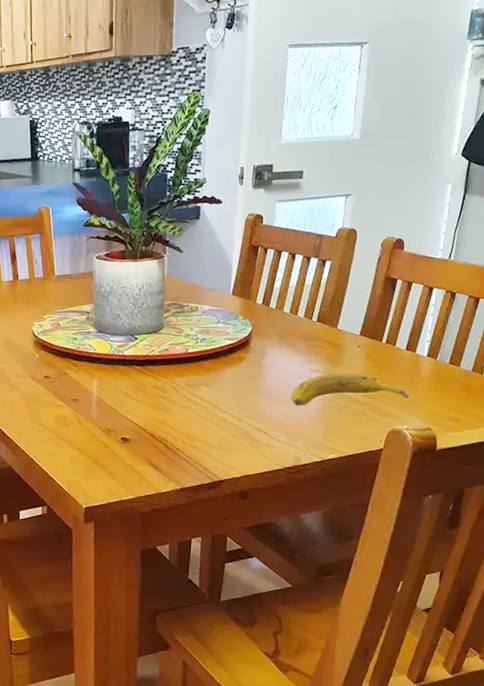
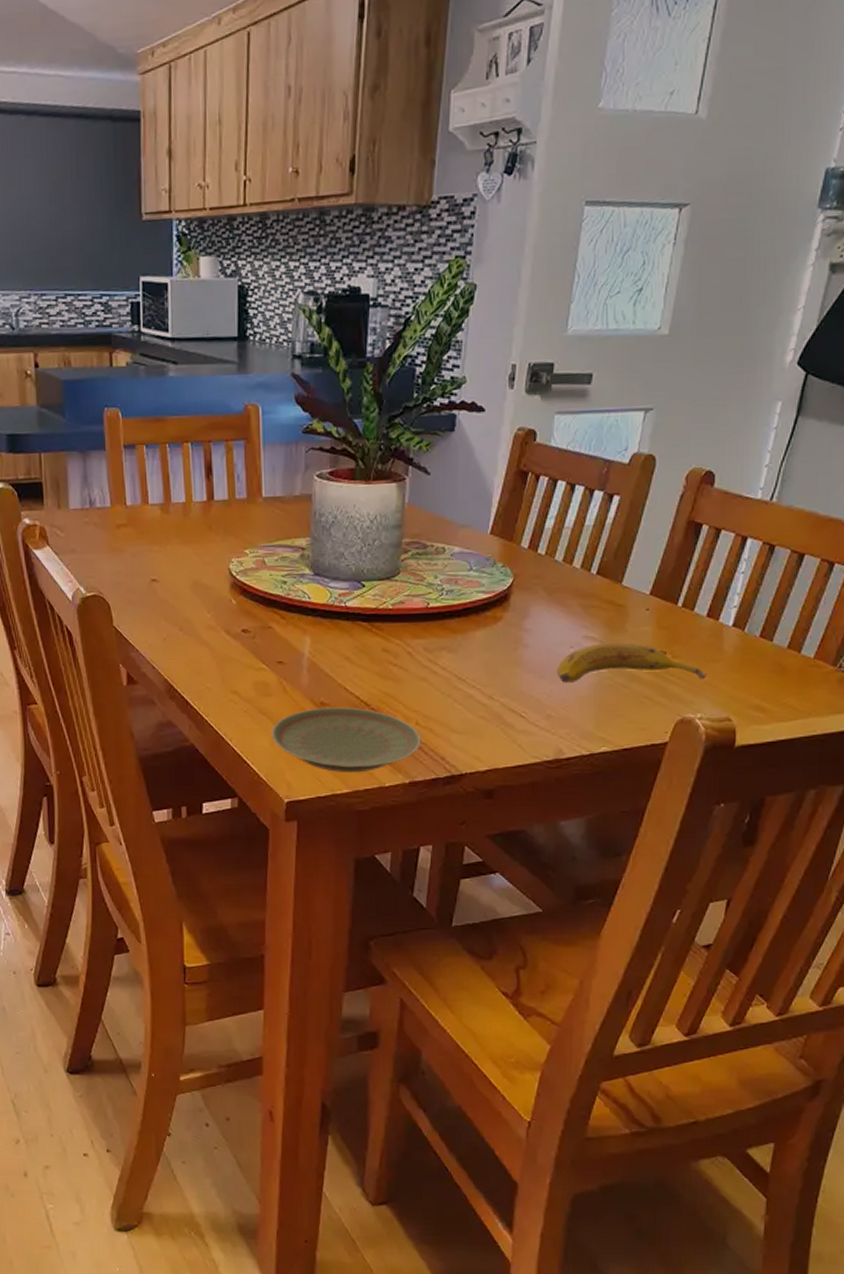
plate: none [70,432,188,483] -> present [271,707,421,773]

